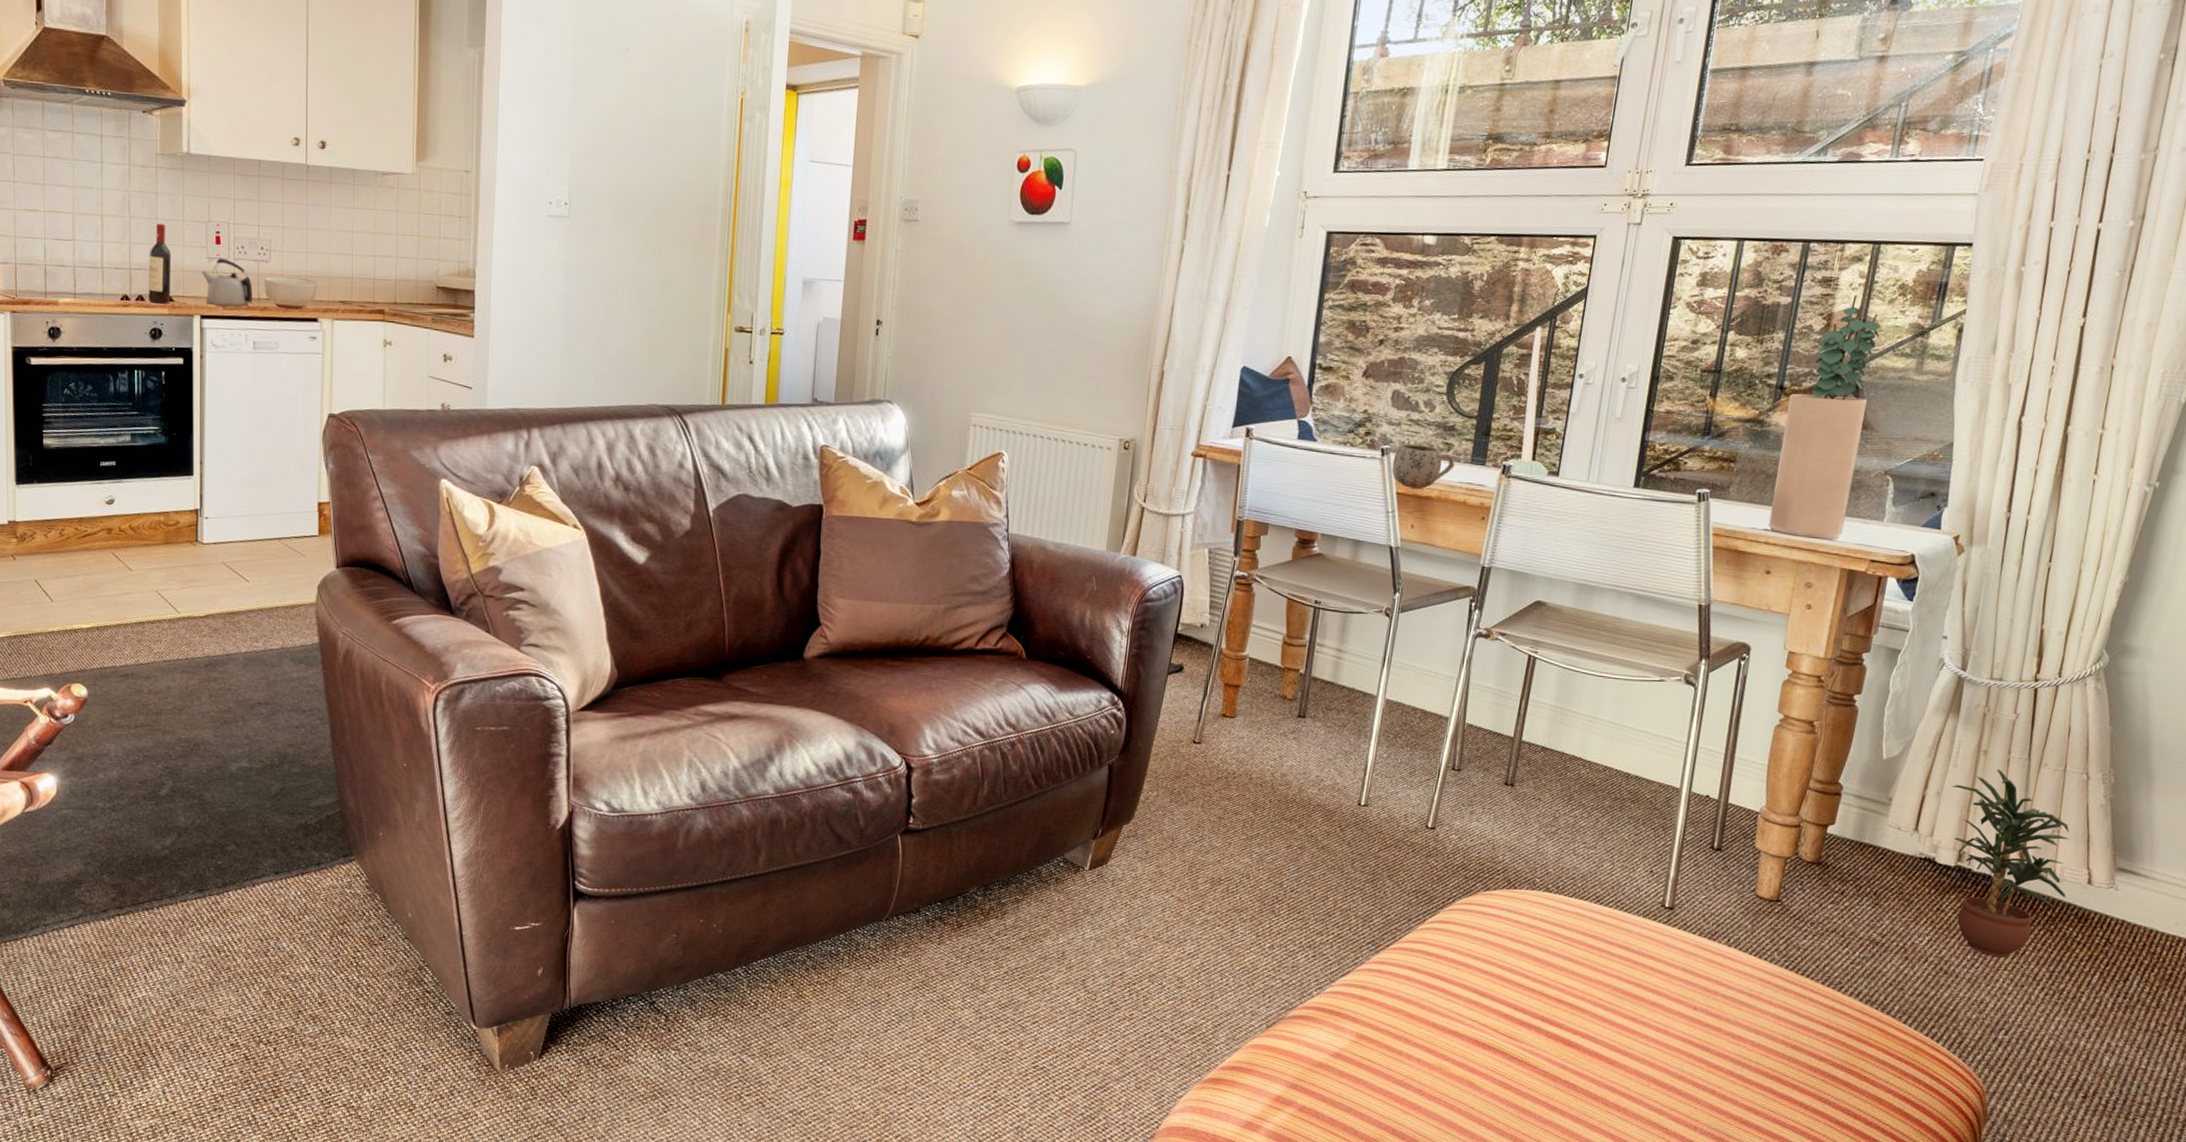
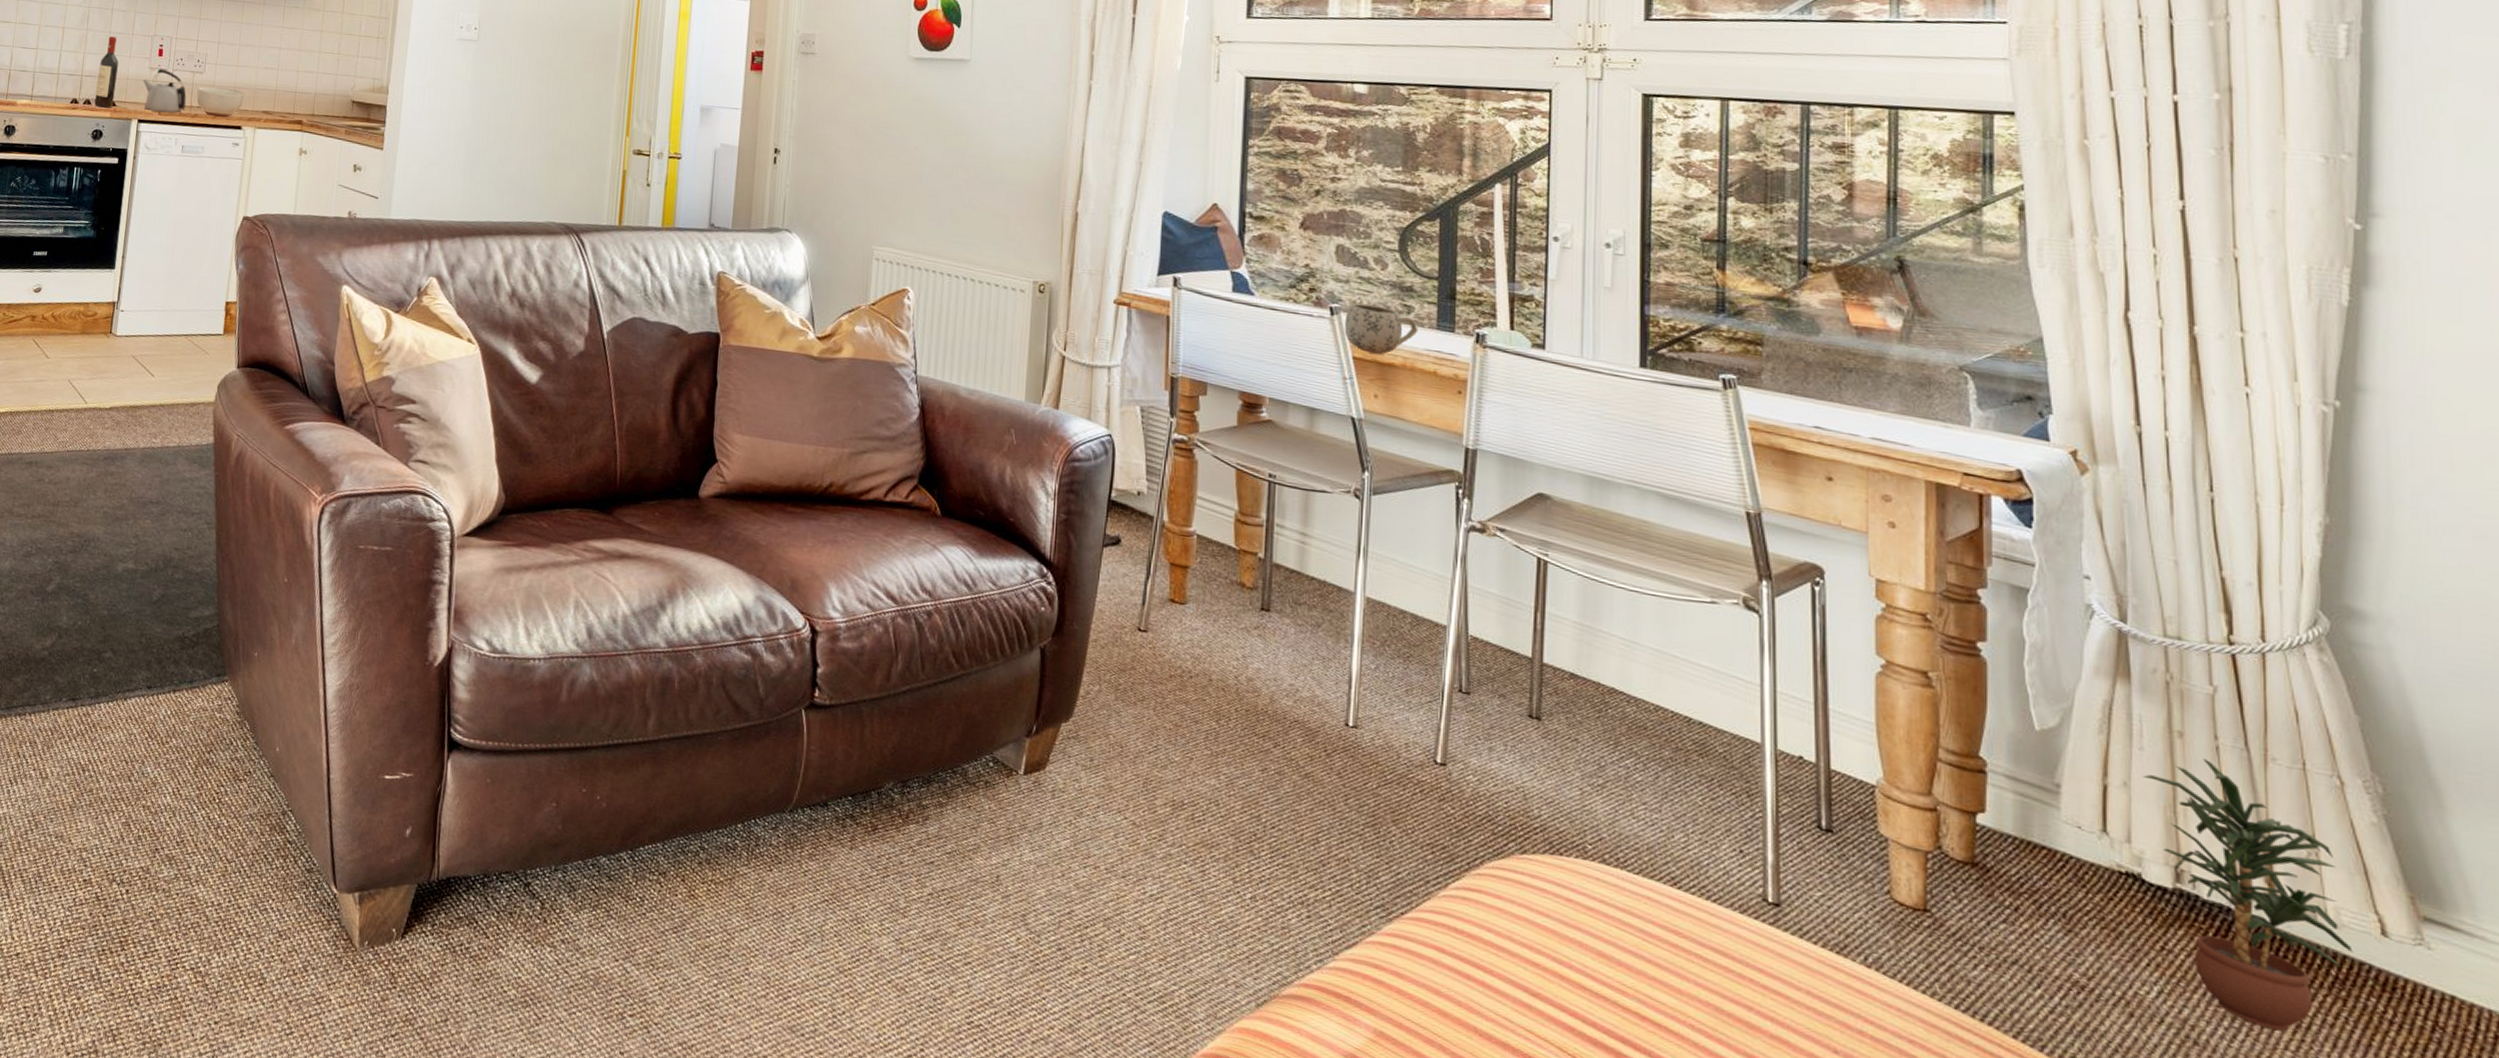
vase: present [1768,295,1881,540] -> none [1818,164,1919,445]

